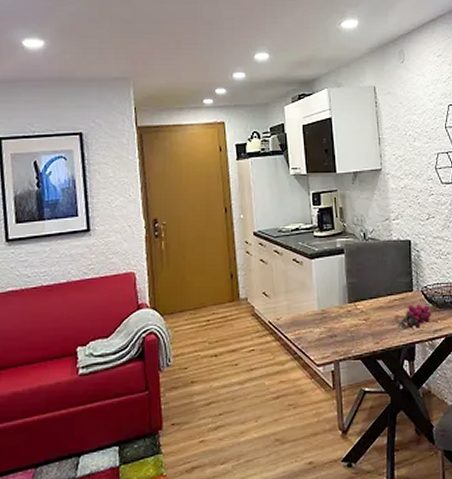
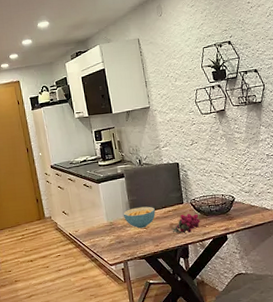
cereal bowl: none [338,292,378,320] -> present [123,206,155,229]

